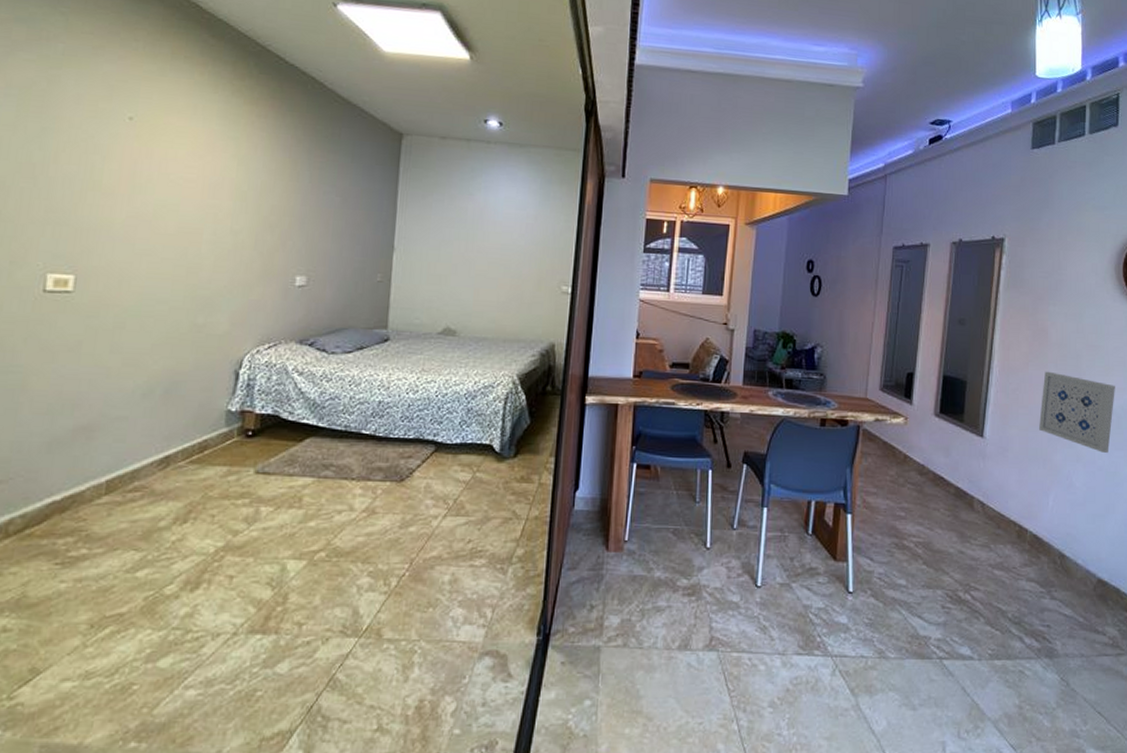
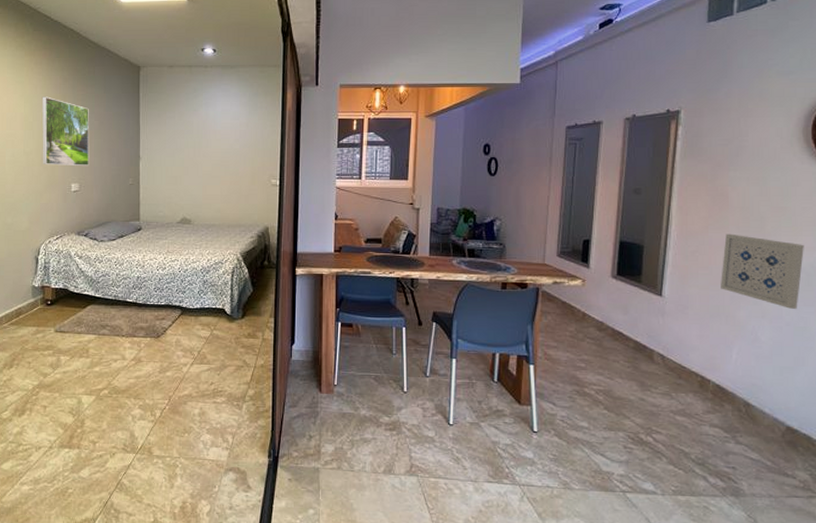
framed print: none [257,159,329,254] -> present [42,96,90,165]

